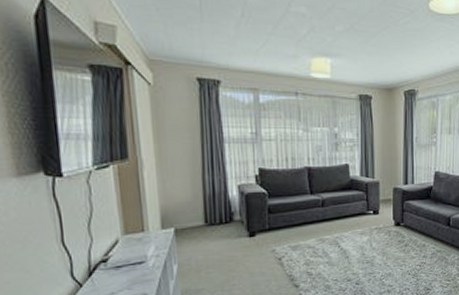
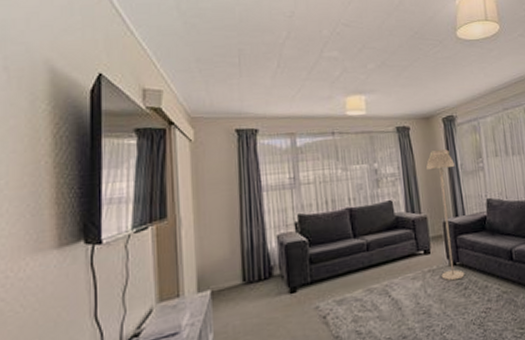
floor lamp: none [384,122,410,239] -> present [426,149,465,281]

